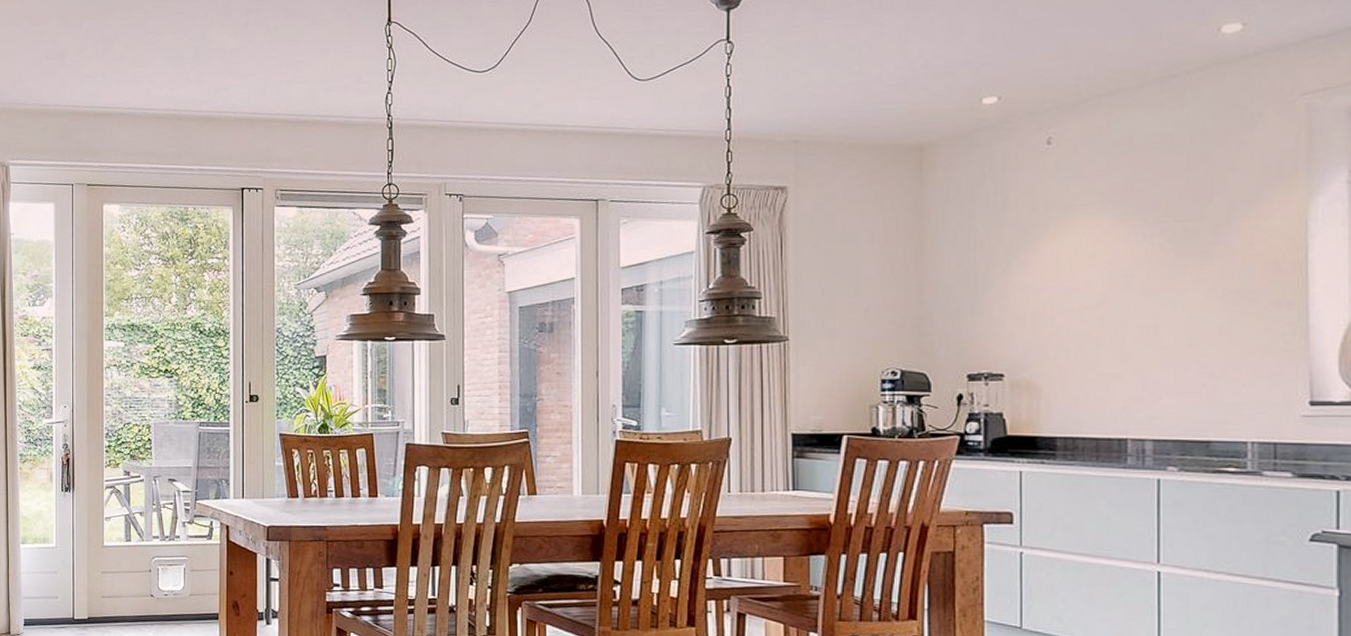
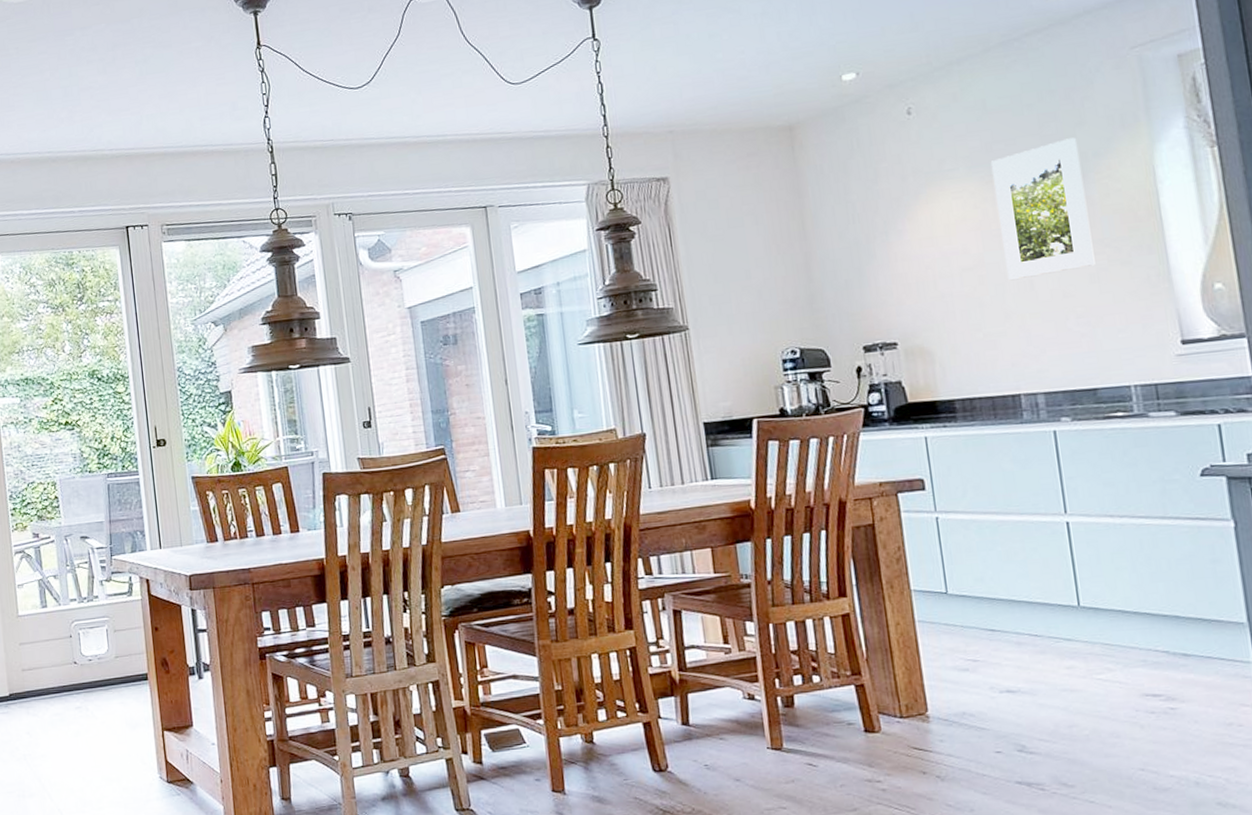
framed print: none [1129,183,1228,323] -> present [990,137,1095,281]

